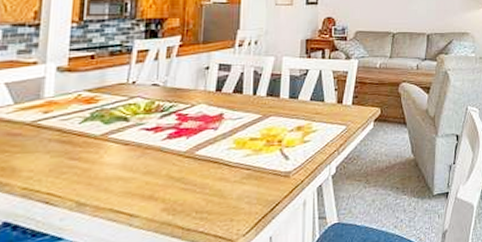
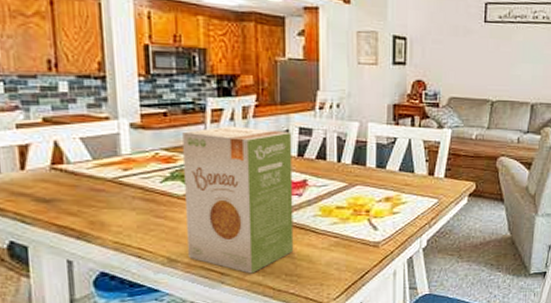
food box: none [98,65,212,214] -> present [182,126,294,274]

